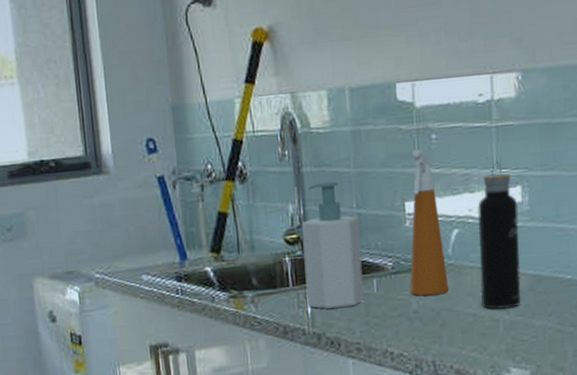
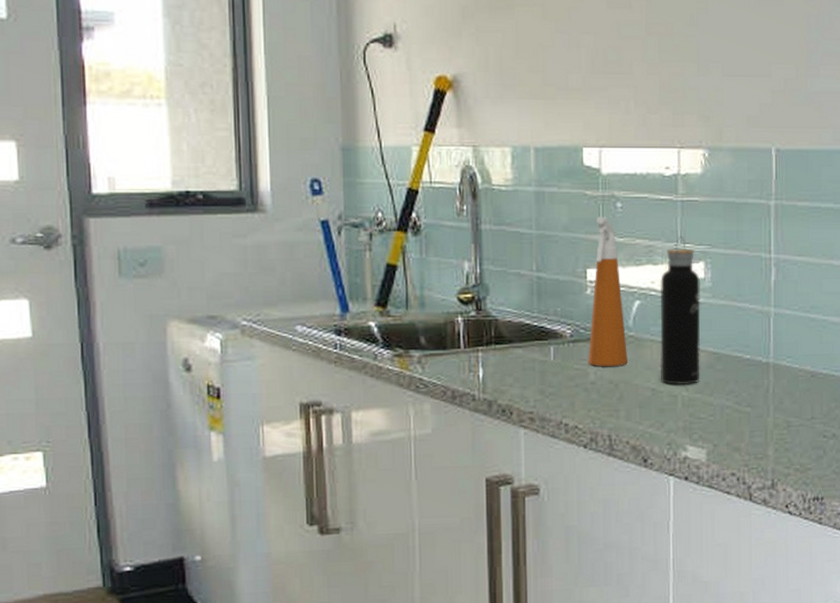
soap bottle: present [301,181,364,309] -> none [477,241,540,375]

